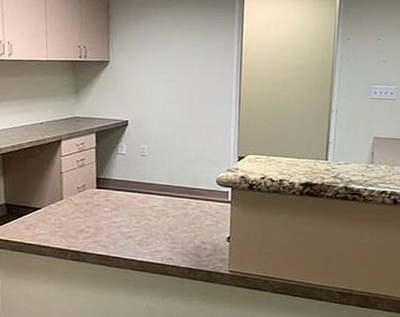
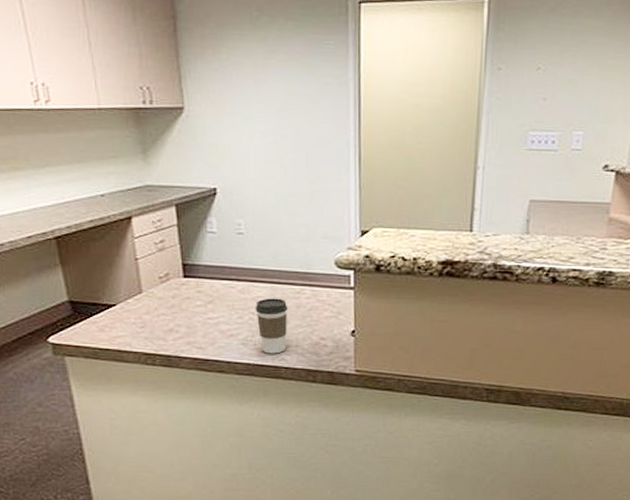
coffee cup: none [151,207,177,254] -> present [256,298,288,354]

